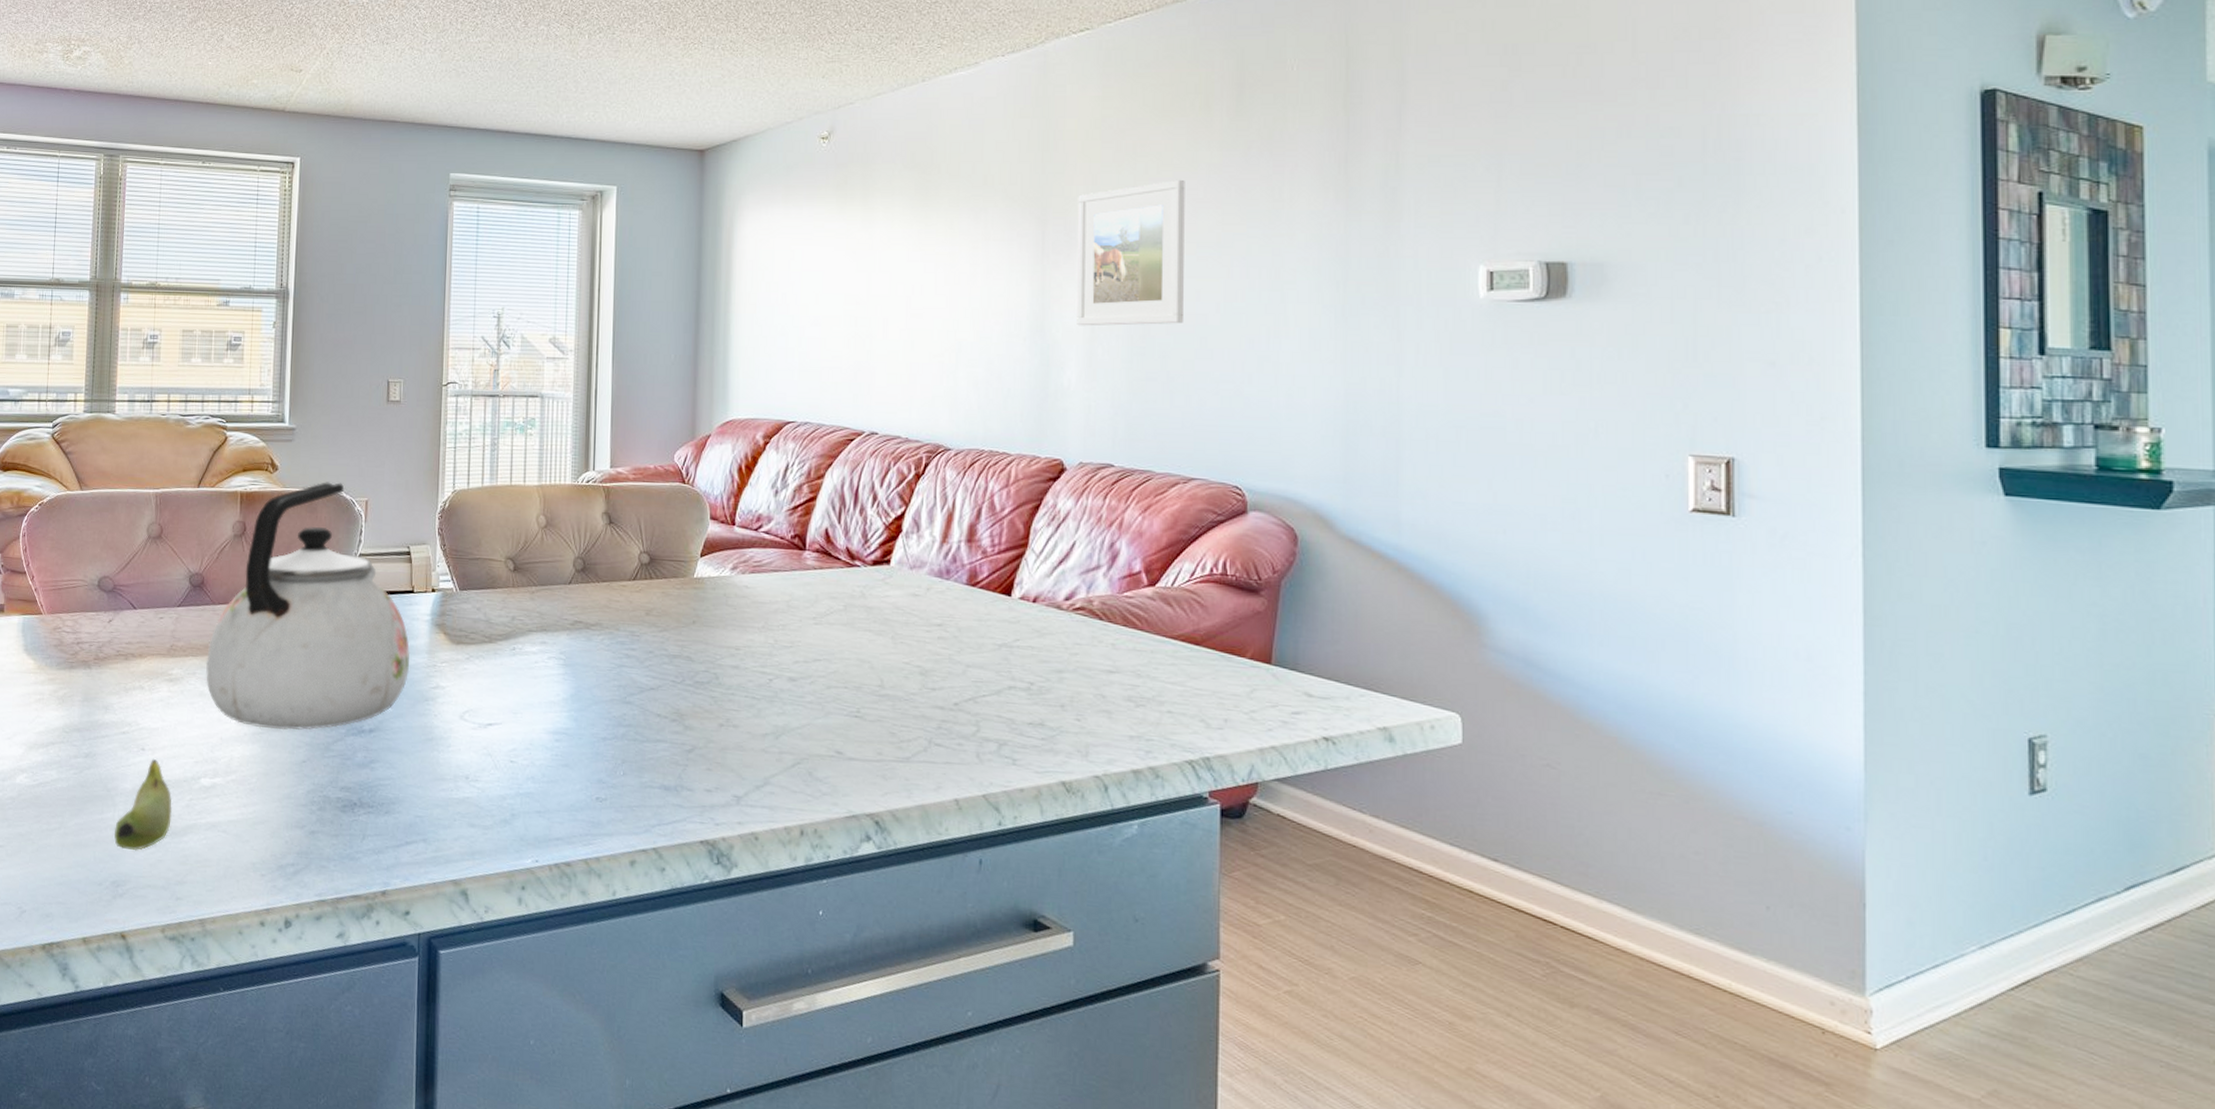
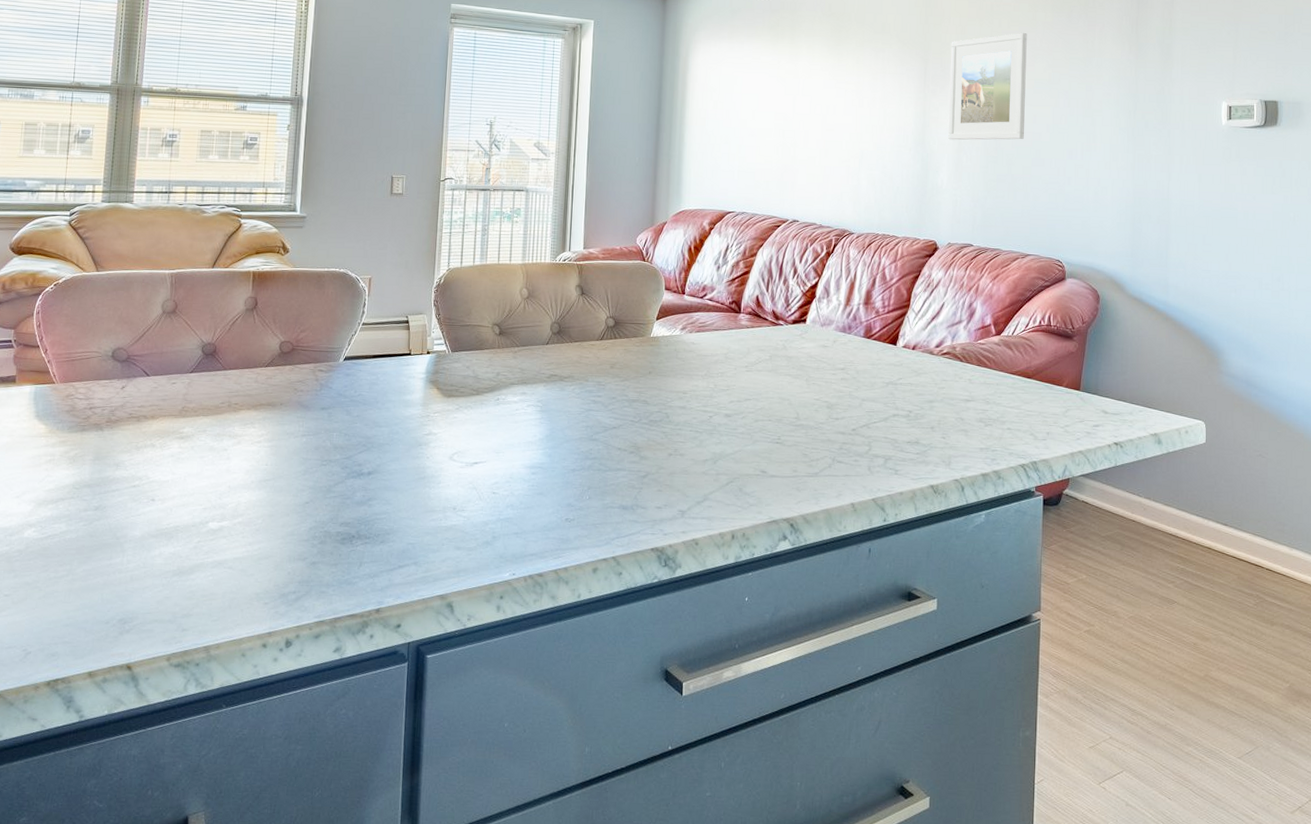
banana: present [114,758,172,851] -> none [122,507,181,591]
kettle: present [205,482,411,731] -> none [216,262,407,477]

